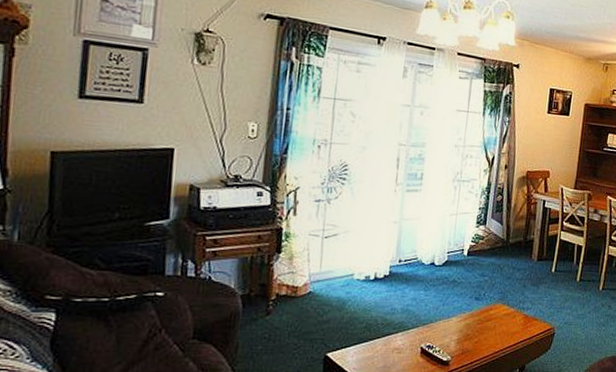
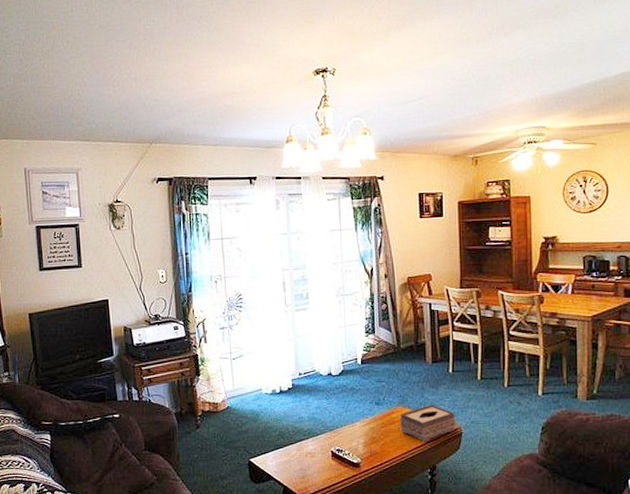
tissue box: none [496,303,551,341] -> present [399,404,455,442]

